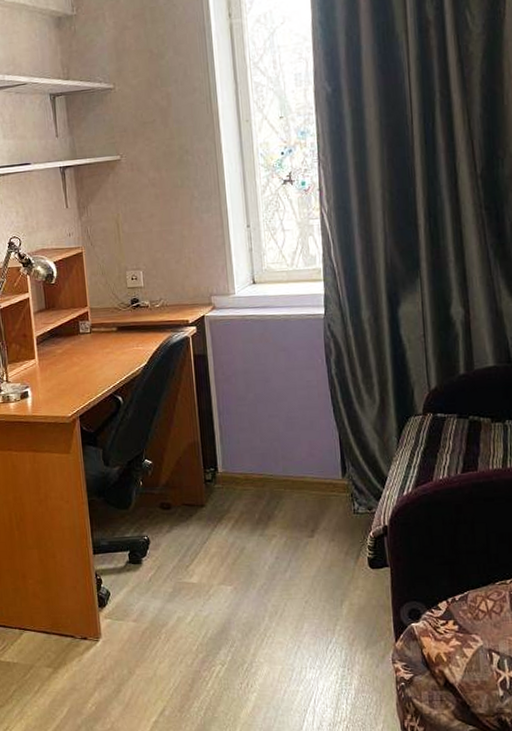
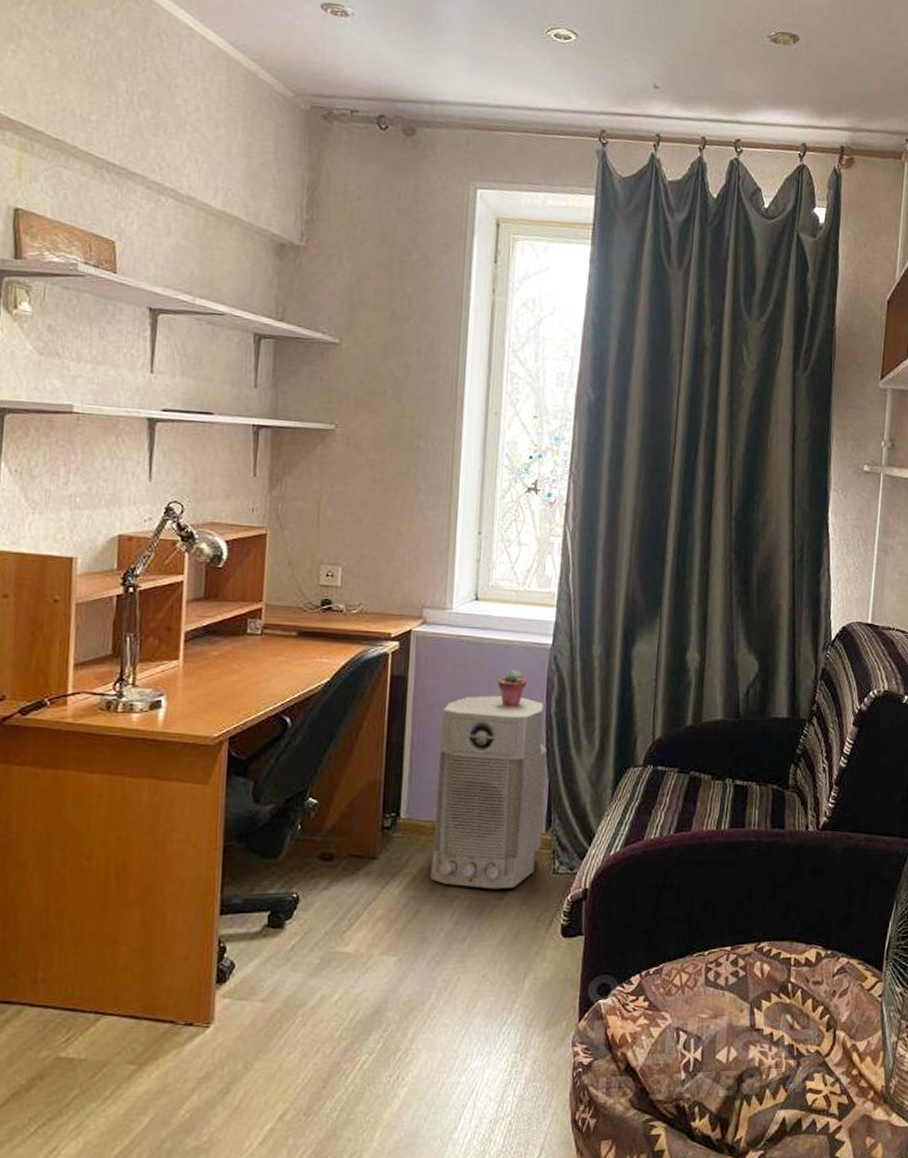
air purifier: none [240,363,340,529] -> present [430,695,547,890]
potted succulent: none [282,339,307,372] -> present [498,669,526,707]

